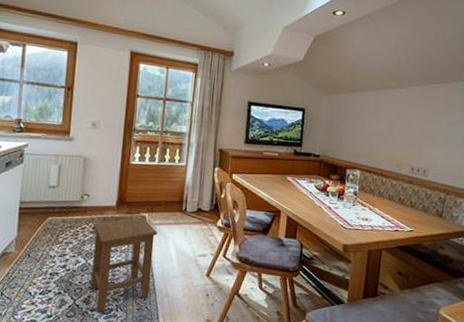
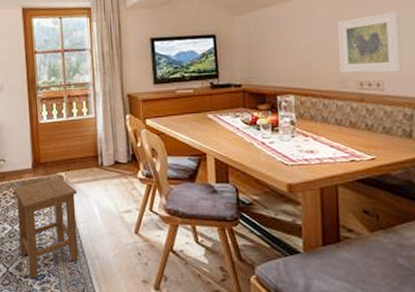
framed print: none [398,114,448,163] -> present [337,10,403,73]

